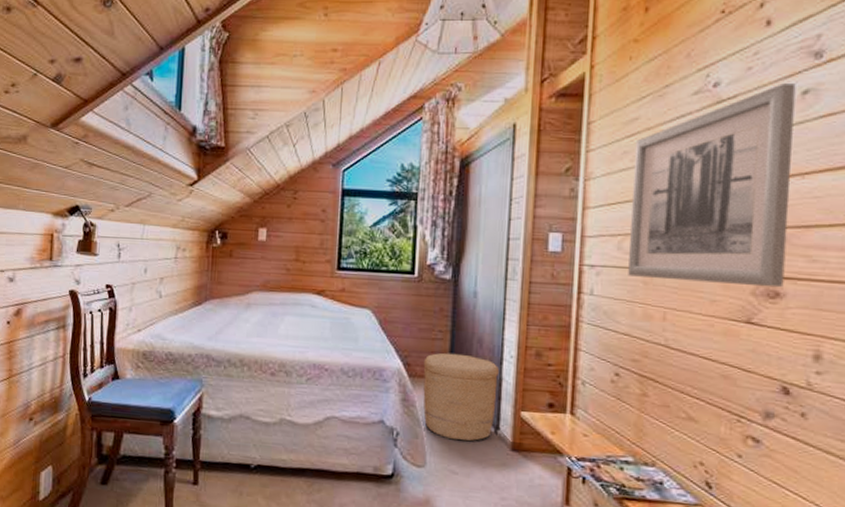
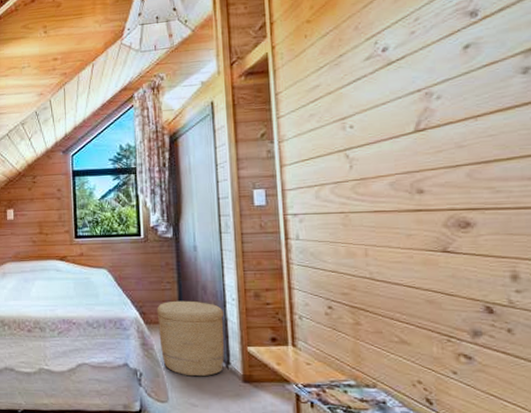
wall art: present [628,83,796,288] -> none [319,41,473,221]

